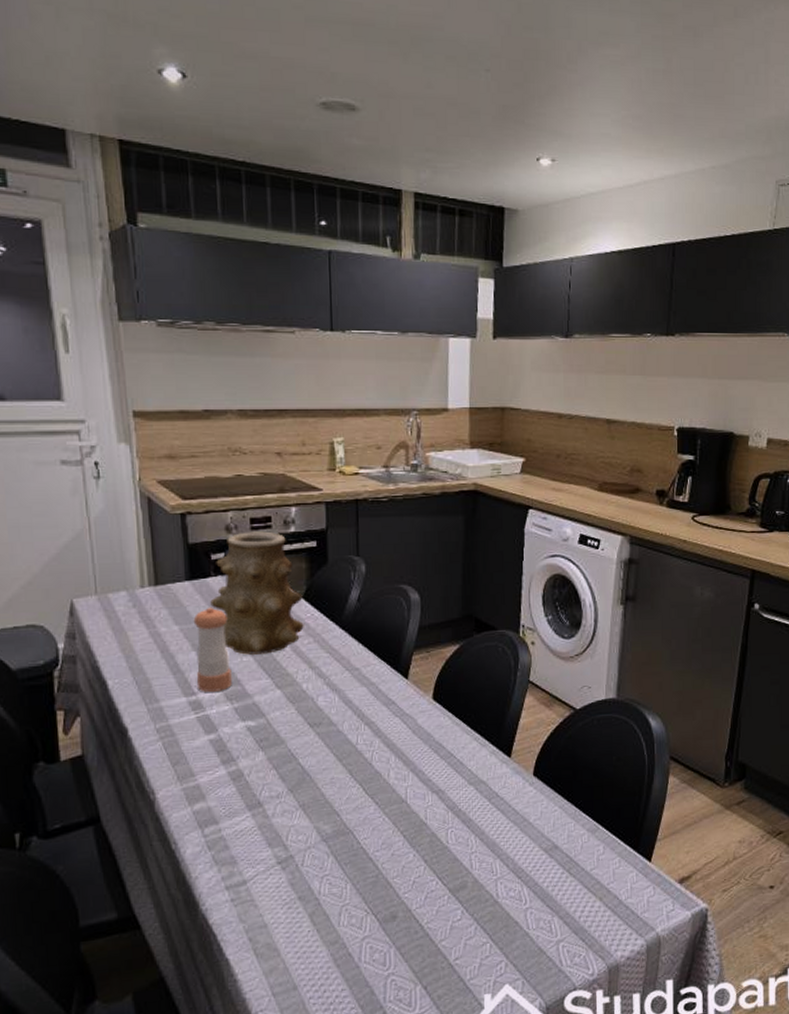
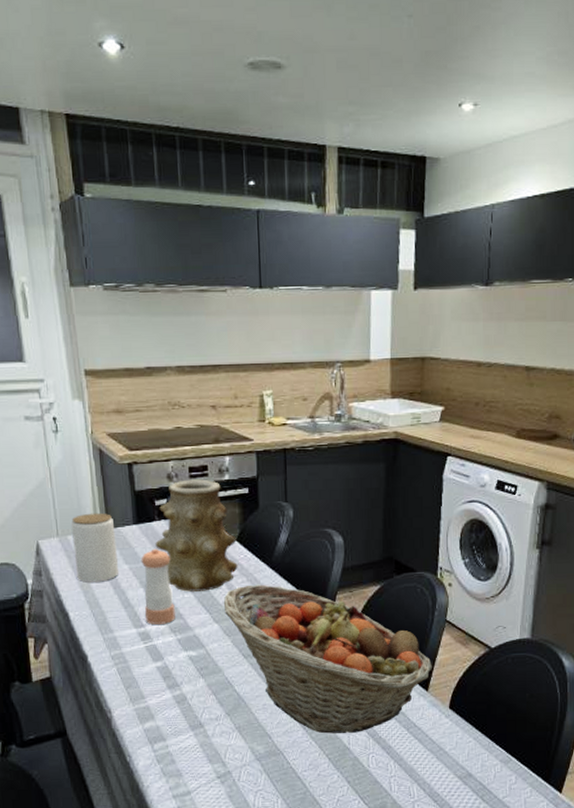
jar: none [112,567,168,646] -> present [70,512,120,582]
fruit basket: none [287,645,515,808] -> present [223,584,432,734]

